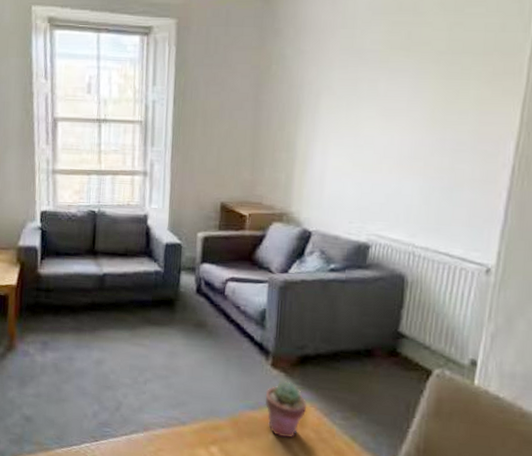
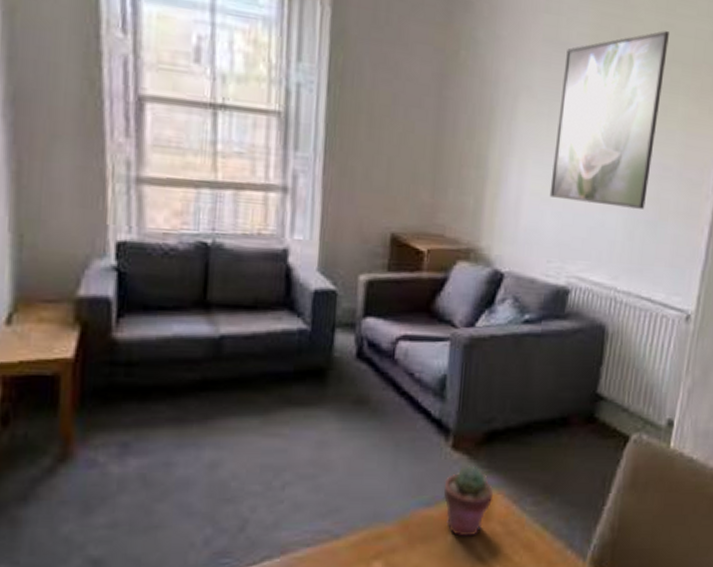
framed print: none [349,29,458,178] -> present [549,30,669,209]

